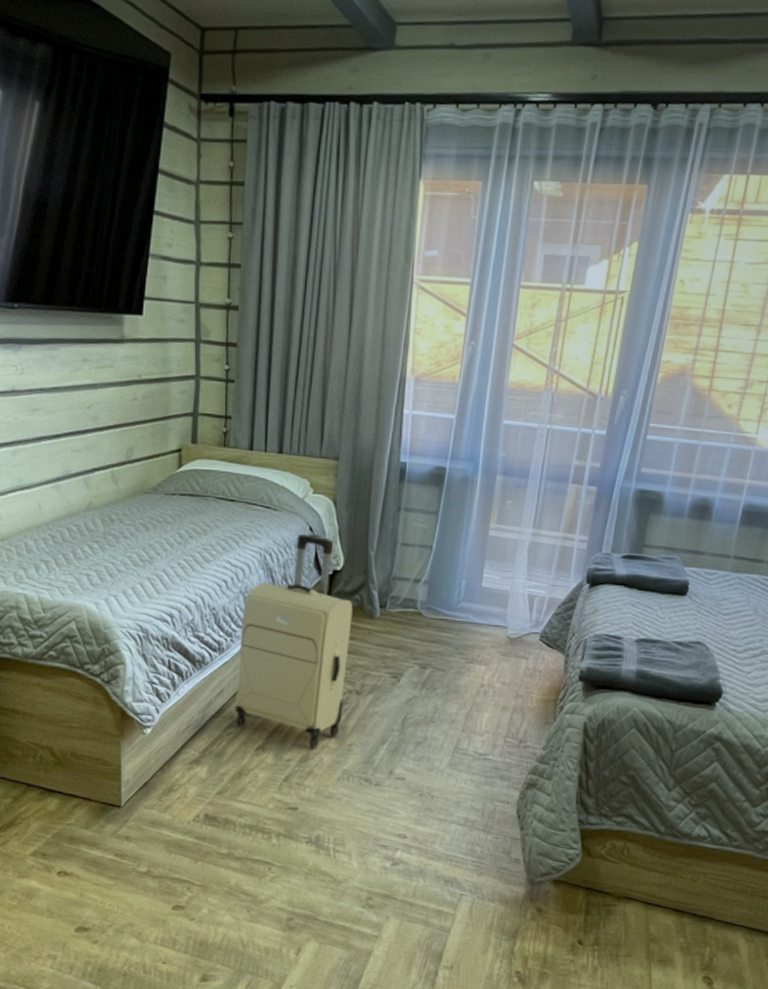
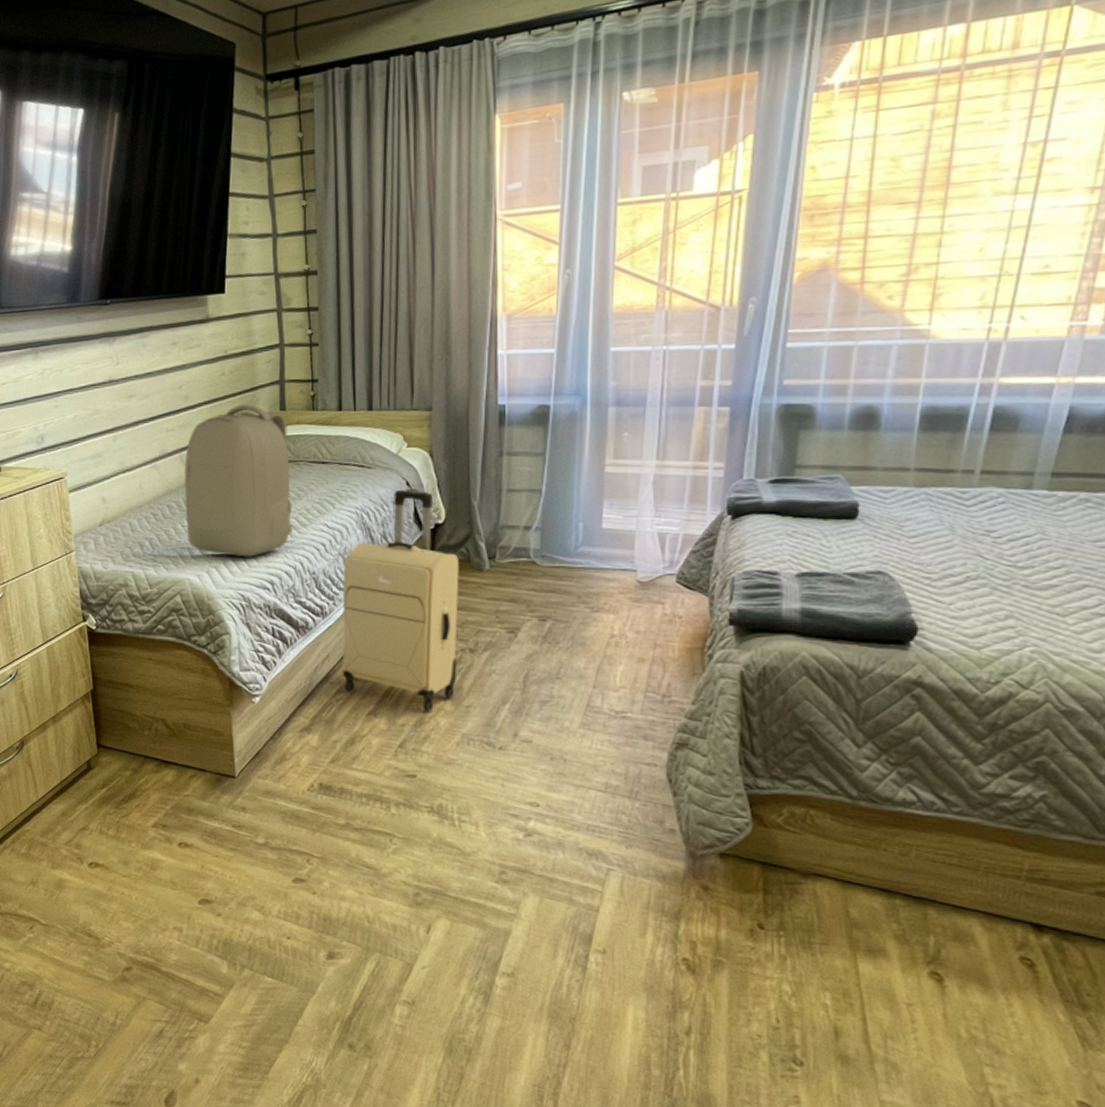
backpack: none [86,433,198,588] -> present [184,404,295,557]

